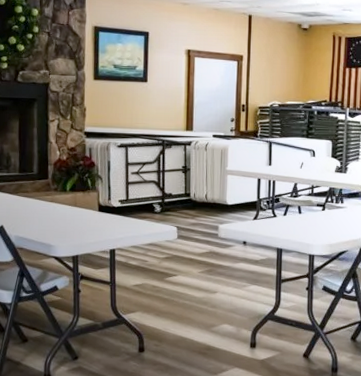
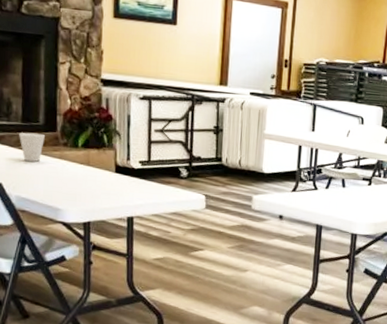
cup: none [17,181,38,206] -> present [19,132,45,162]

